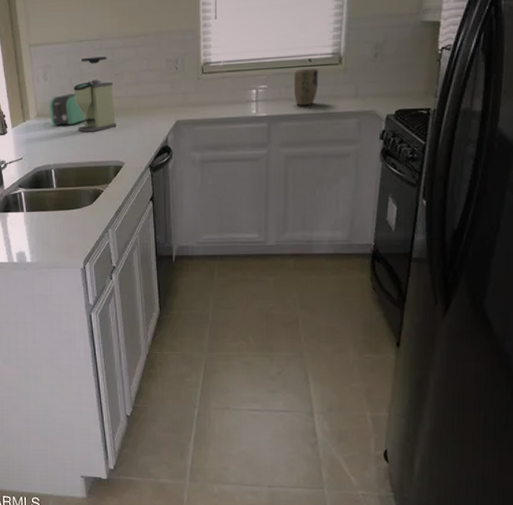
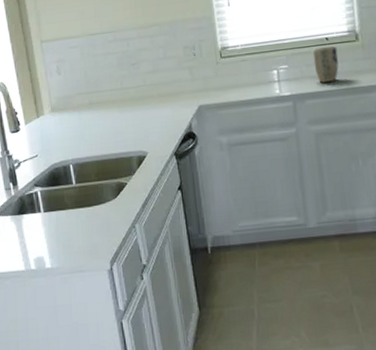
toaster: present [48,93,84,126] -> none [63,85,102,119]
coffee grinder: present [73,56,117,132] -> none [88,47,137,124]

